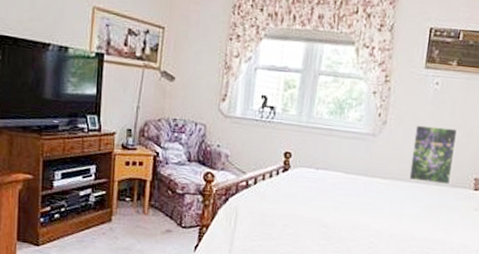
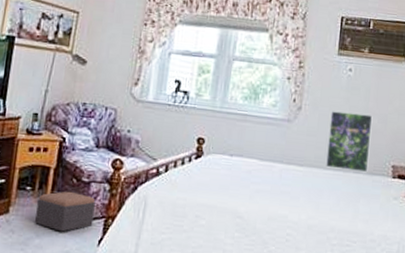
footstool: none [136,202,190,239] -> present [35,191,96,232]

